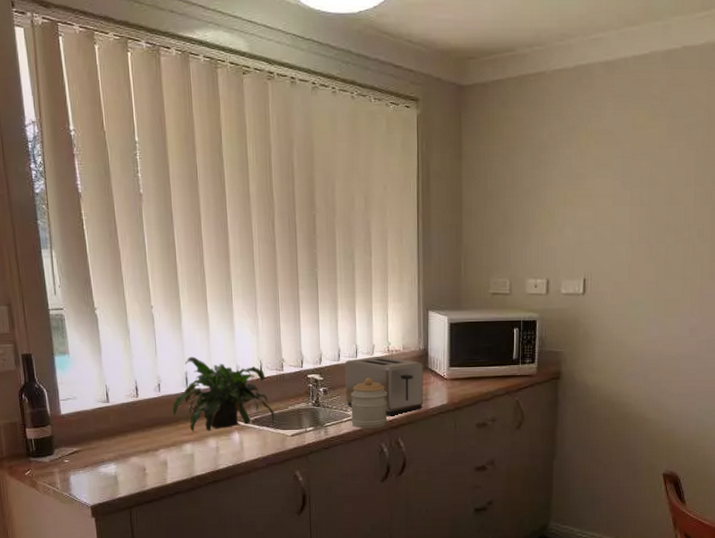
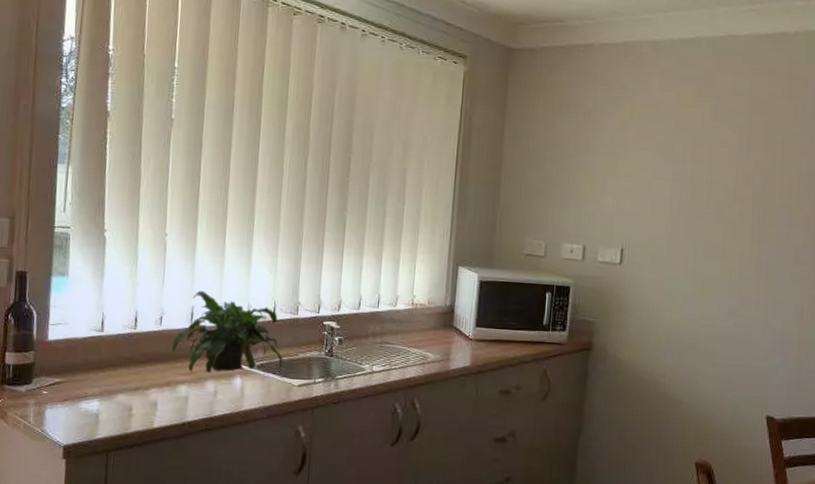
toaster: present [345,356,424,416] -> none [362,308,448,374]
jar: present [350,377,387,429] -> none [365,330,406,387]

